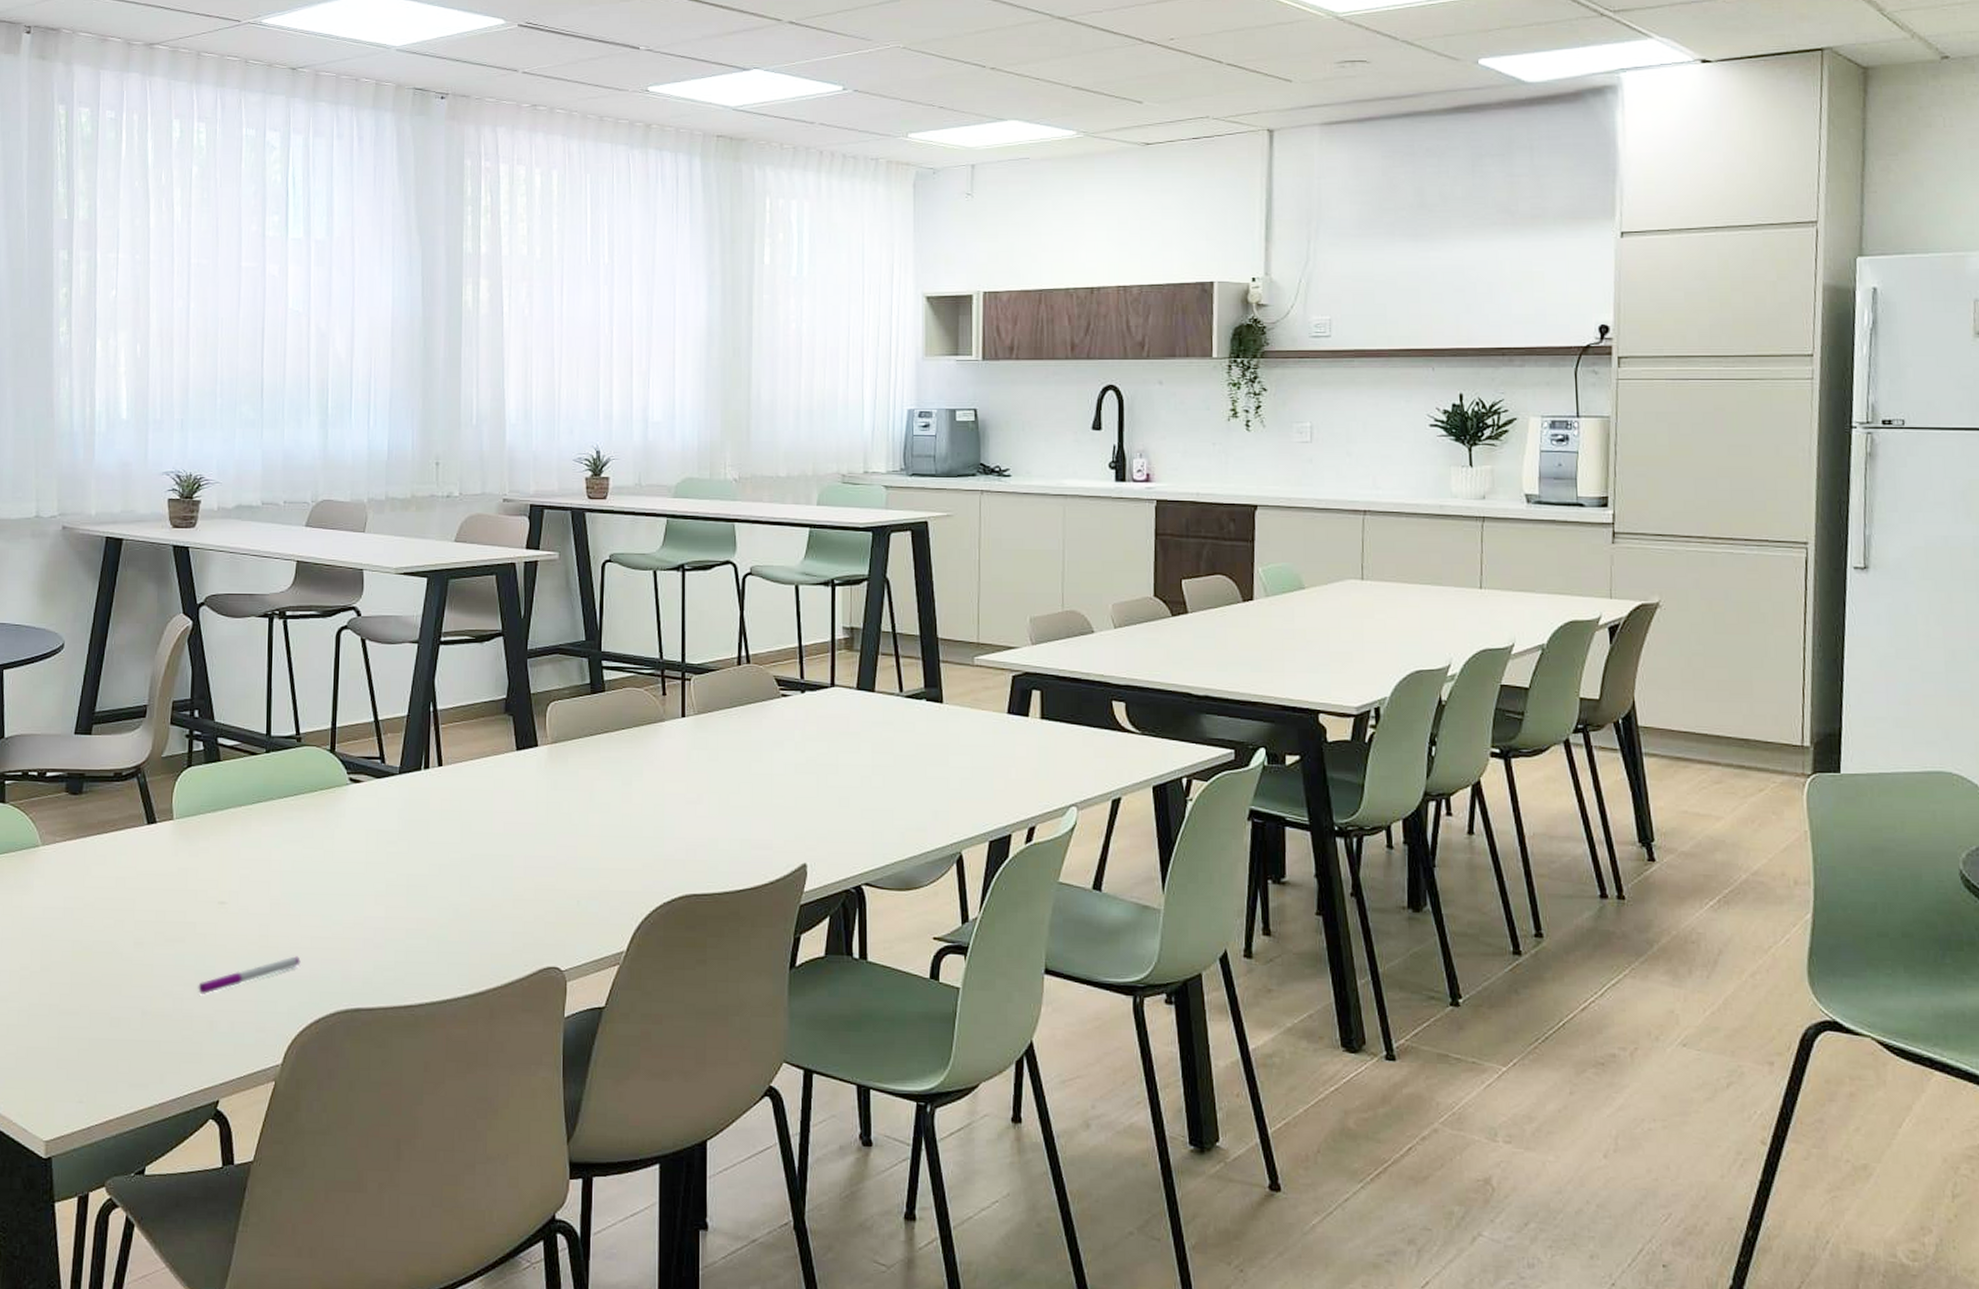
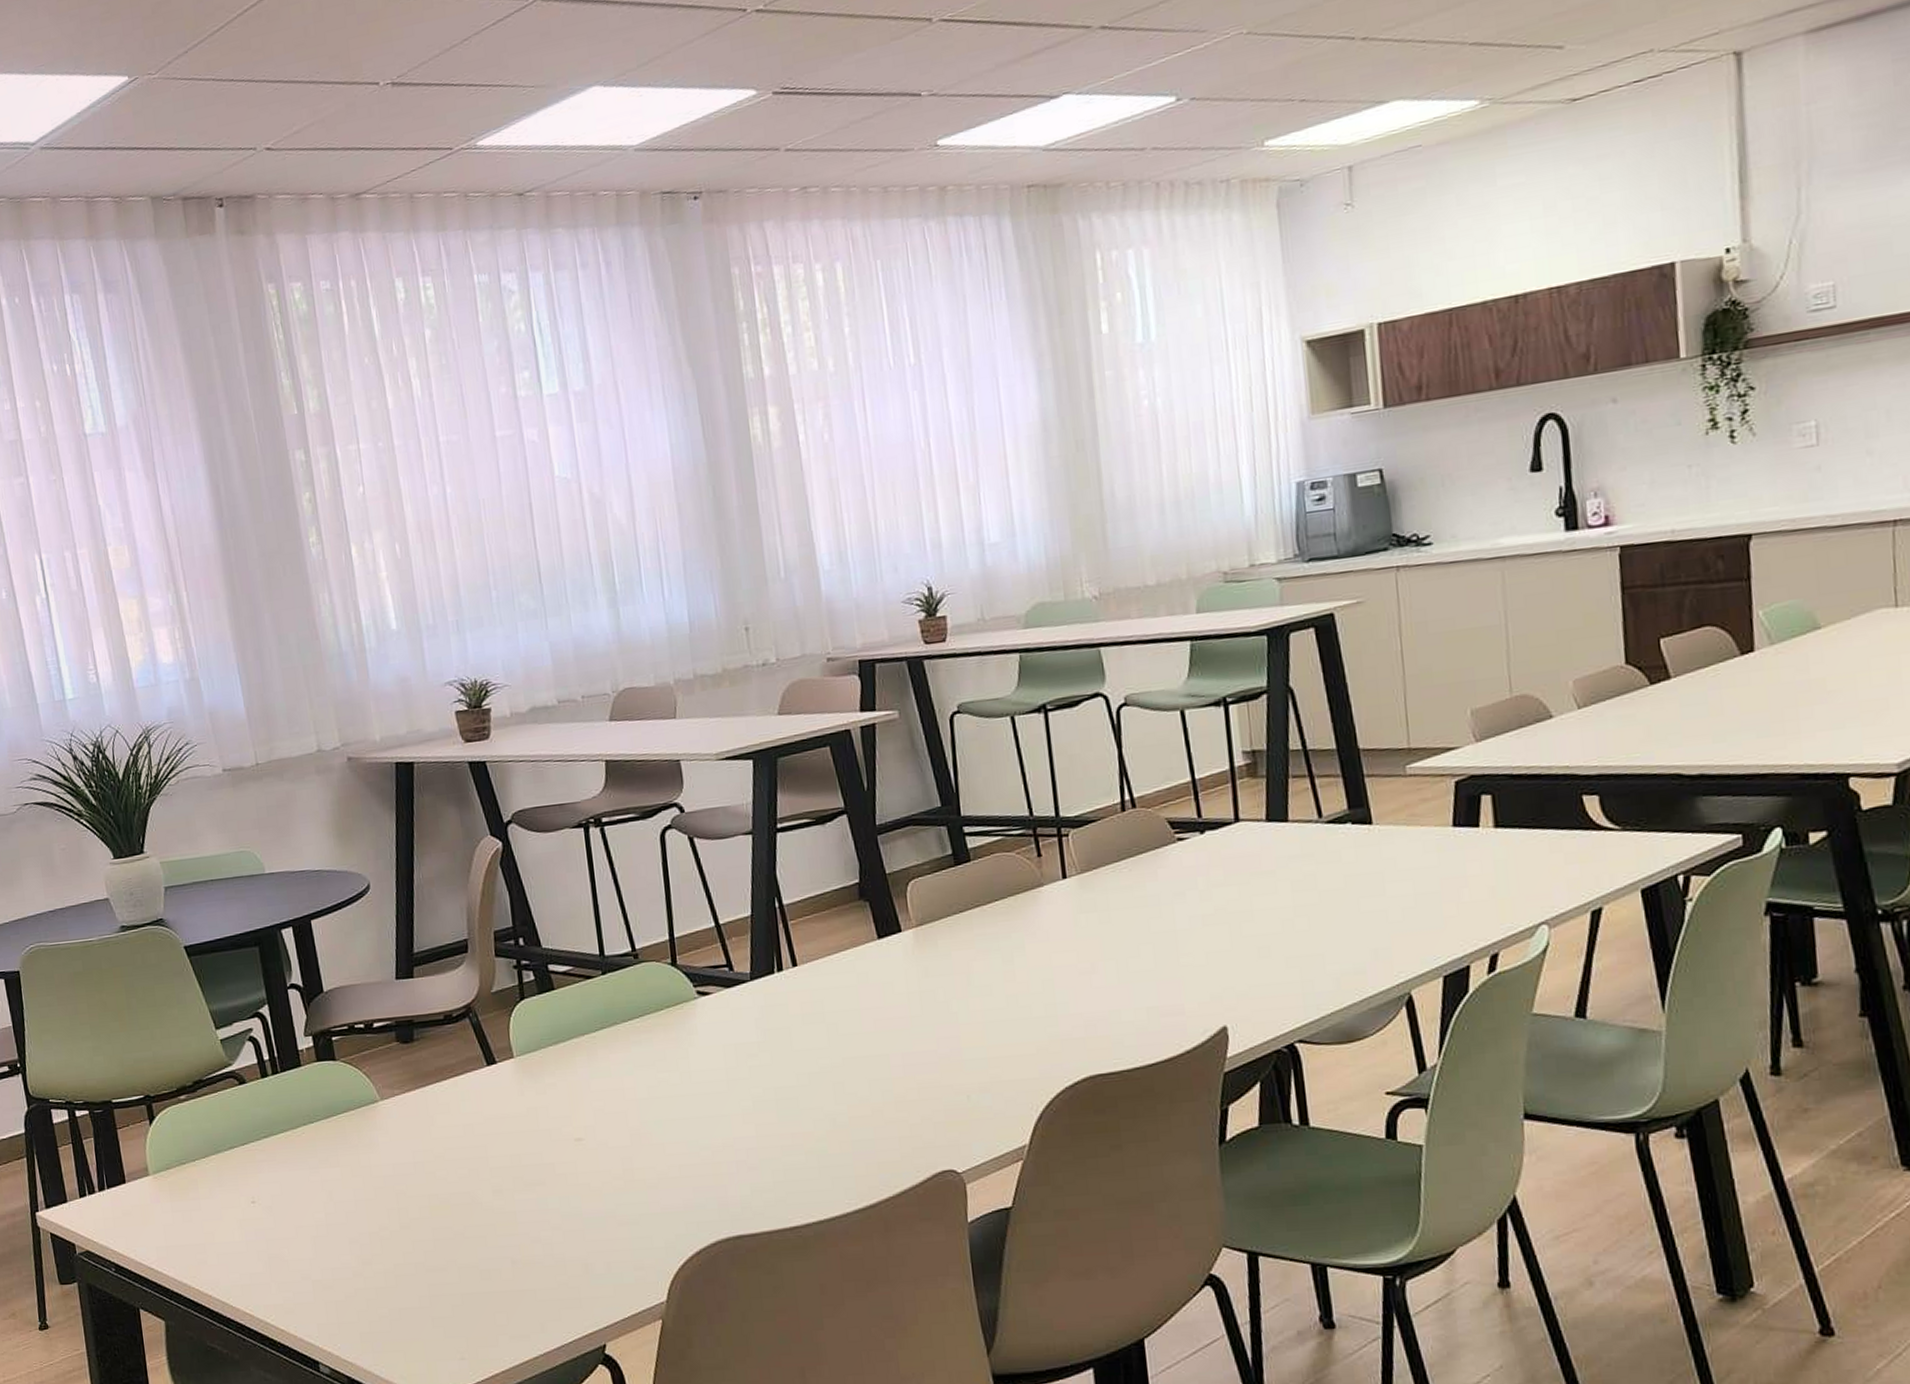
pen: present [198,956,301,994] -> none [566,1187,672,1237]

